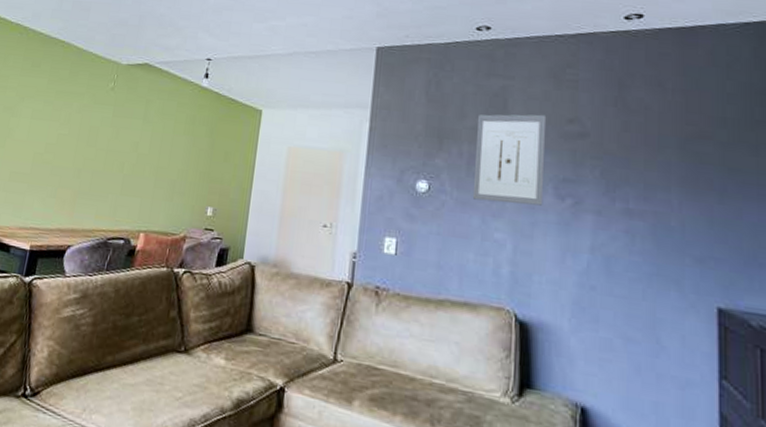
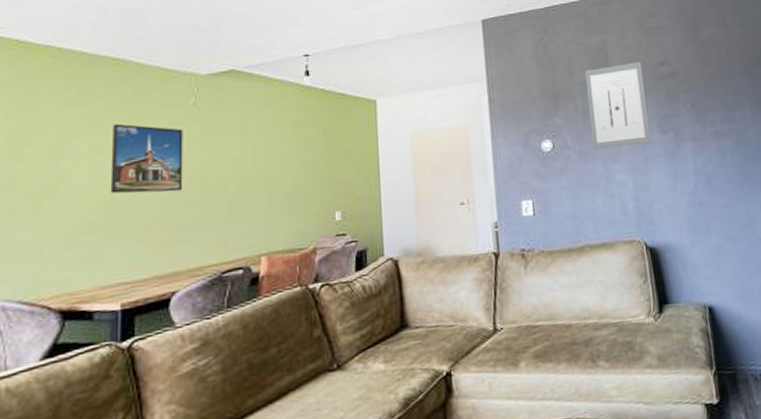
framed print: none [39,95,100,161] -> present [110,123,183,194]

